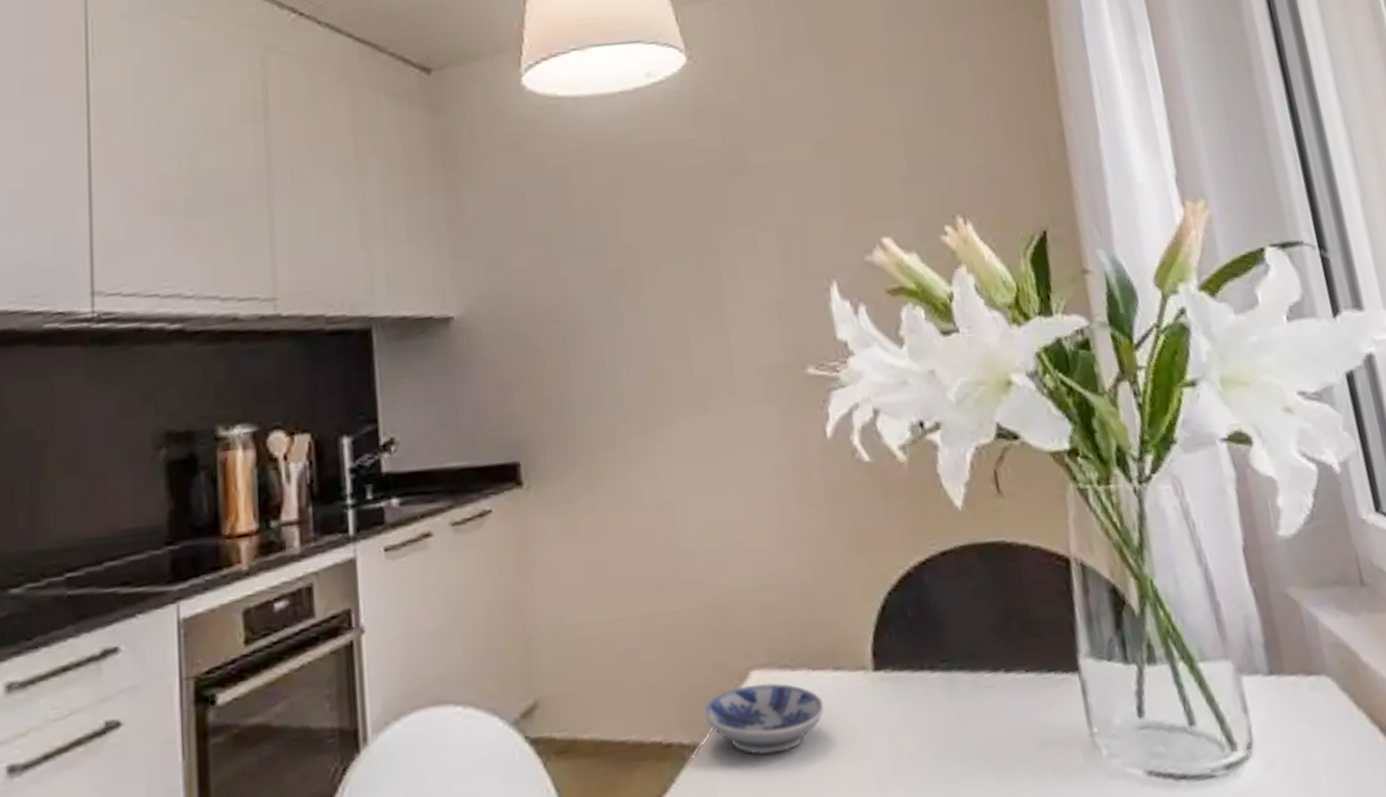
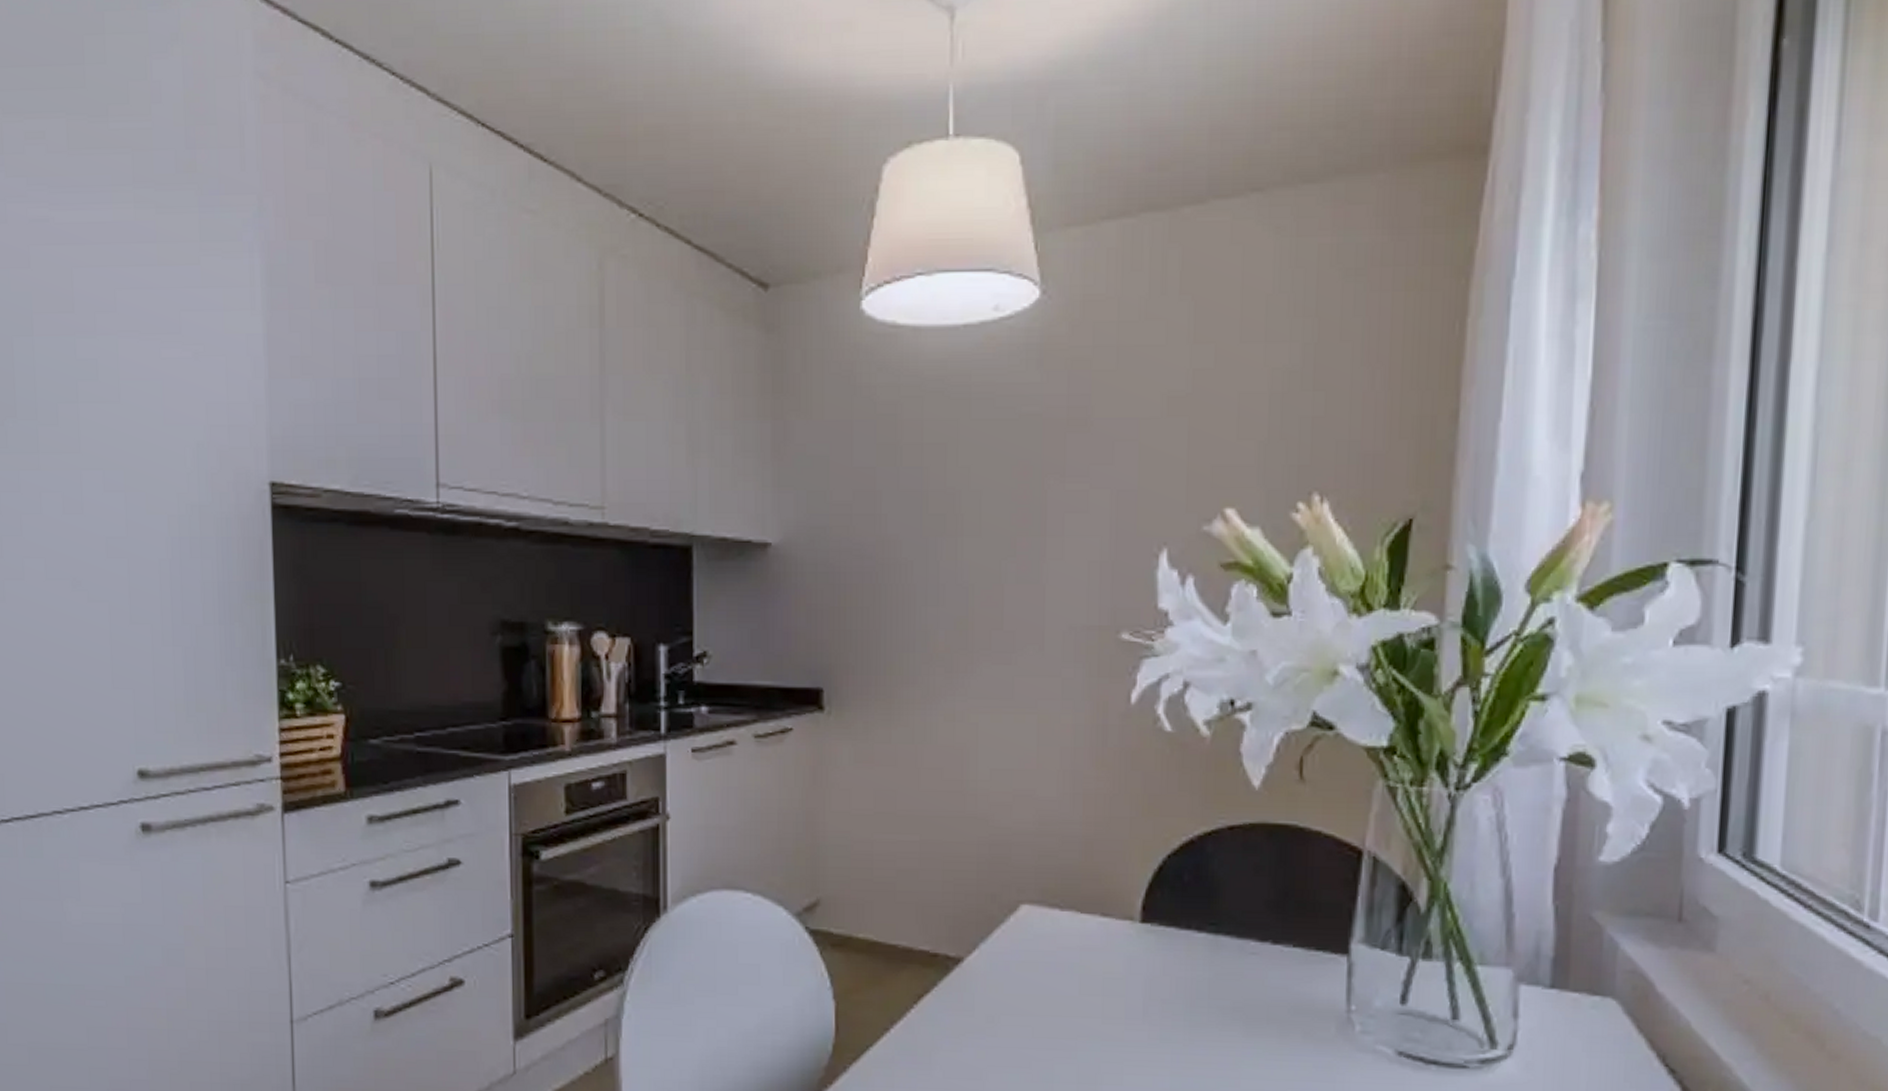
bowl: present [703,683,825,755] -> none [971,917,1087,978]

